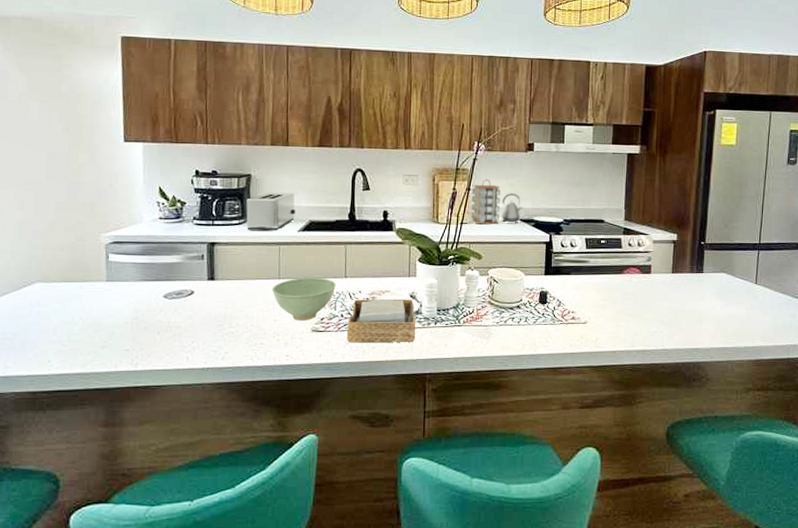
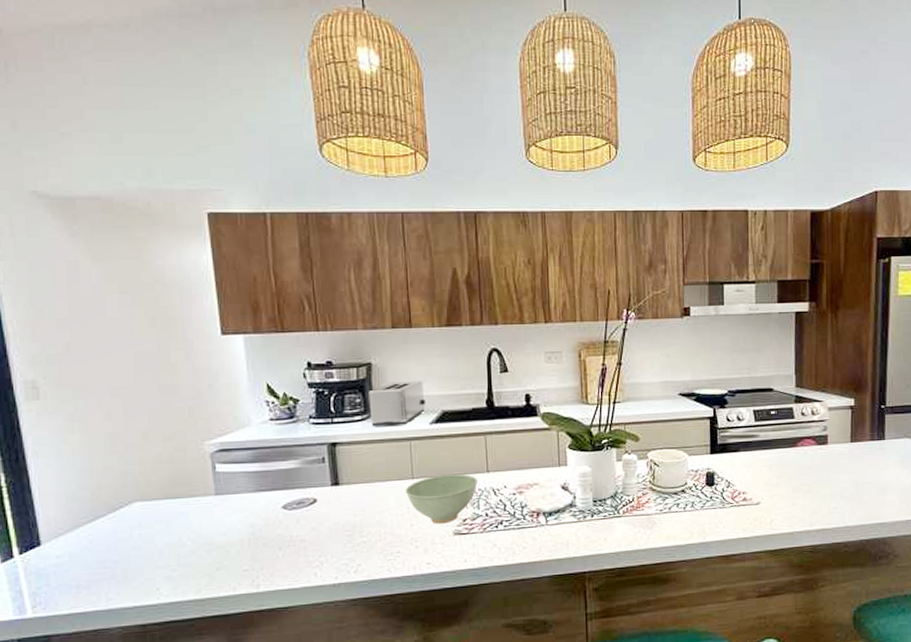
napkin holder: present [346,298,416,343] -> none [493,491,571,544]
spice rack: present [471,178,501,225] -> none [623,350,657,403]
kettle: present [500,193,523,223] -> none [657,365,682,399]

